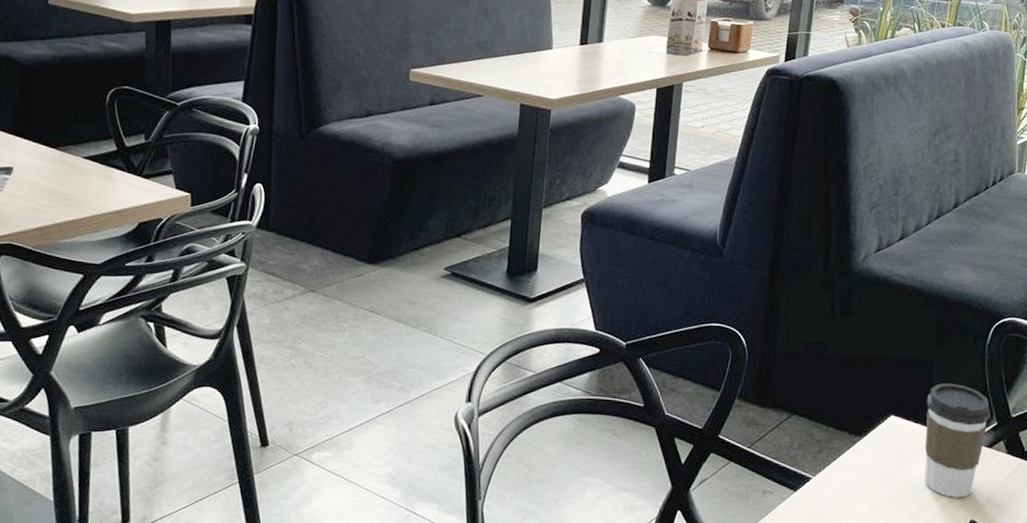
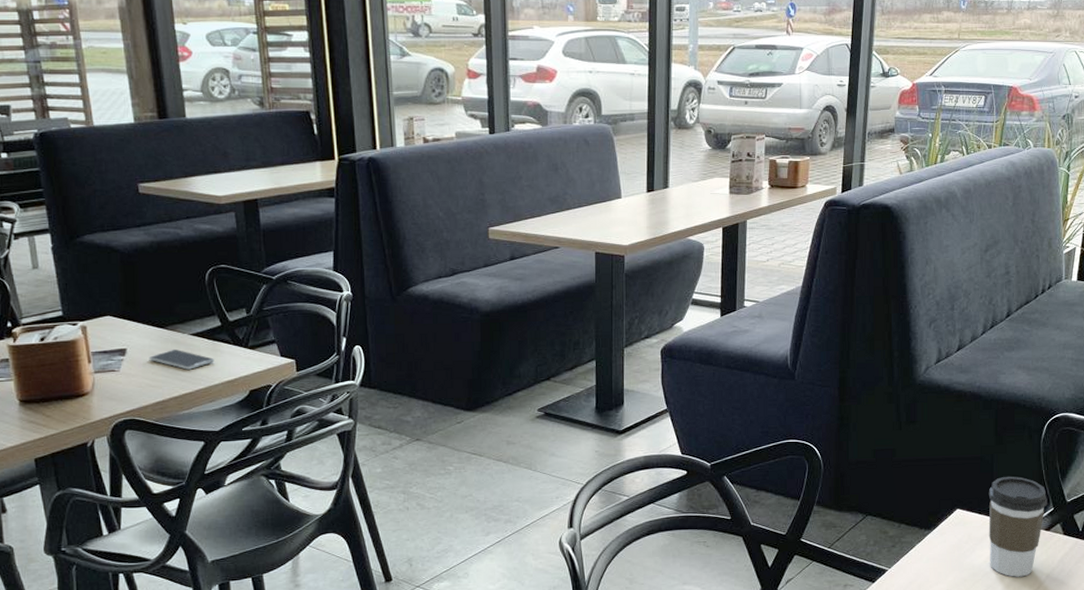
smartphone: none [35,172,105,195] -> present [149,350,214,370]

